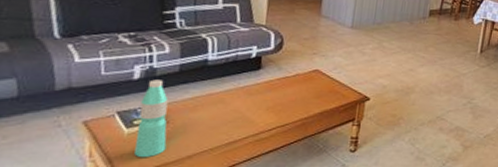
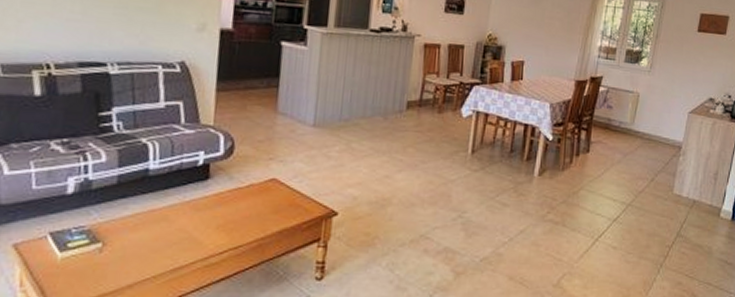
water bottle: present [134,79,169,157] -> none [69,194,106,286]

